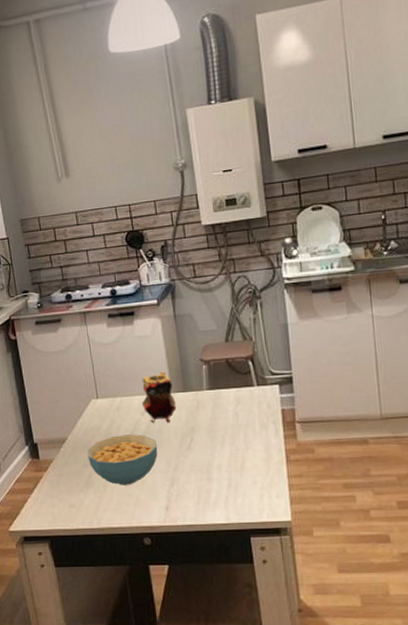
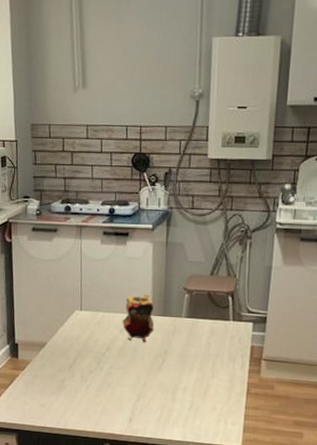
cereal bowl: present [87,434,158,486] -> none [64,347,131,394]

